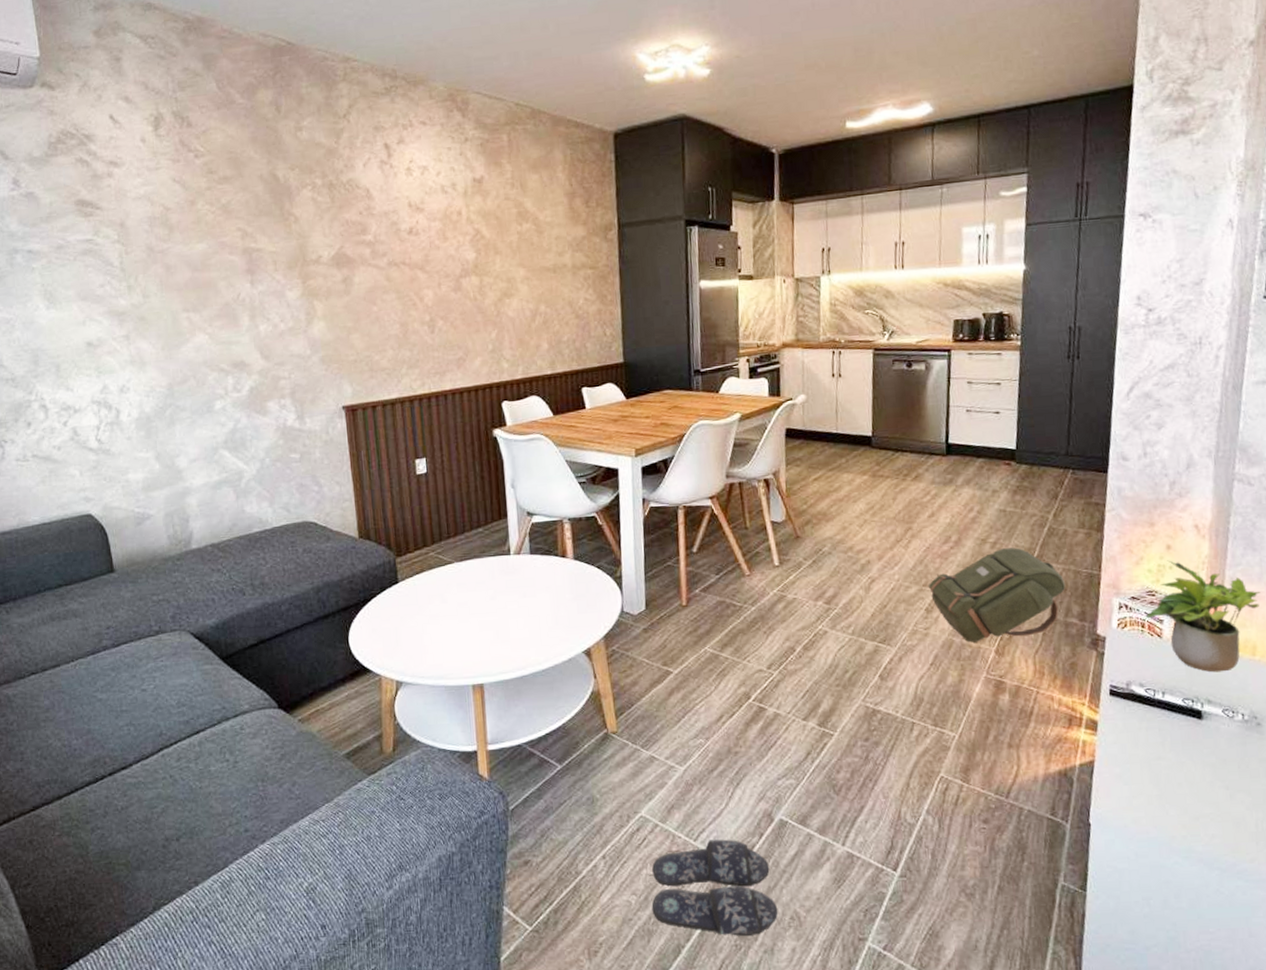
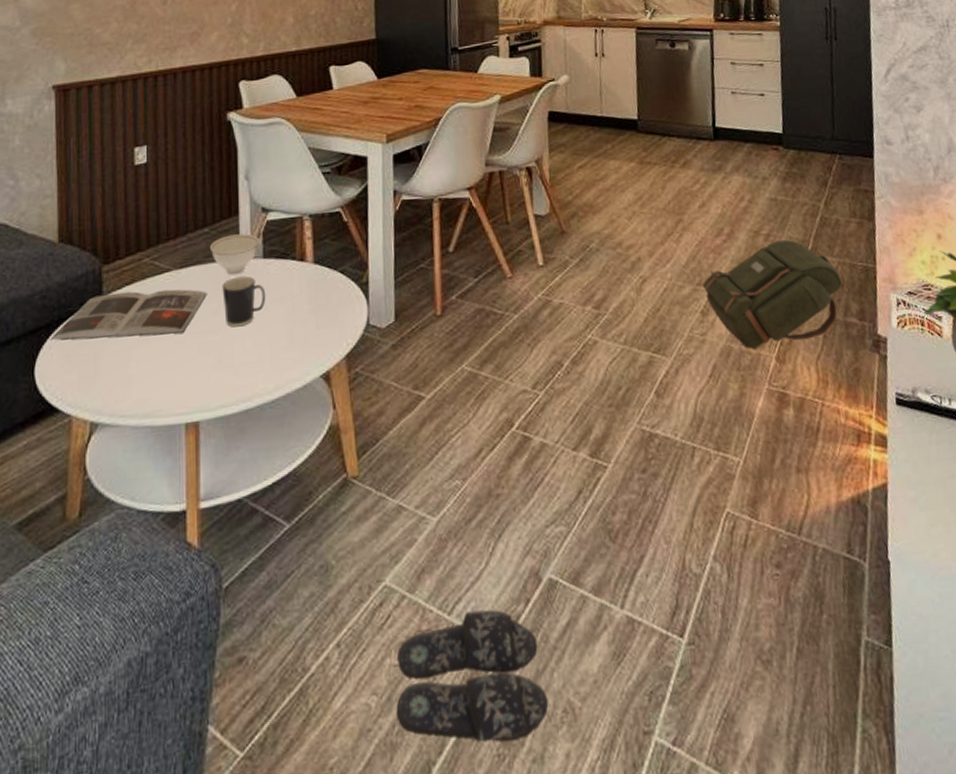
magazine: none [358,578,485,617] -> present [50,289,207,341]
bowl: none [484,533,527,567] -> present [209,233,260,274]
mug: none [496,568,534,610] -> present [222,275,266,327]

